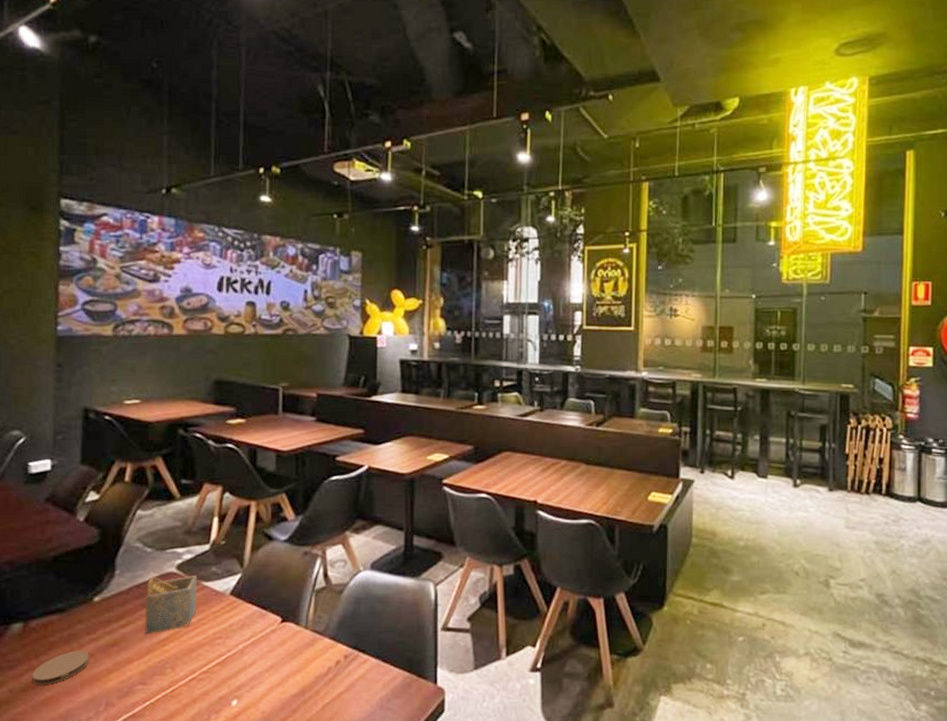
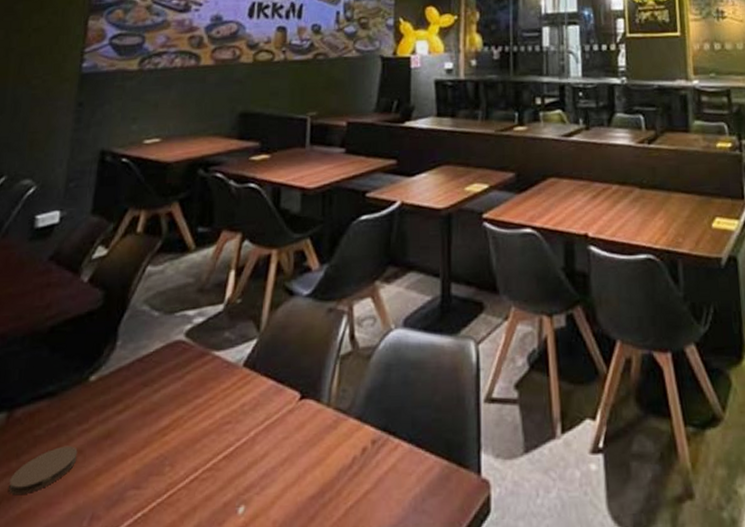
napkin holder: present [144,575,197,634] -> none [144,343,207,422]

